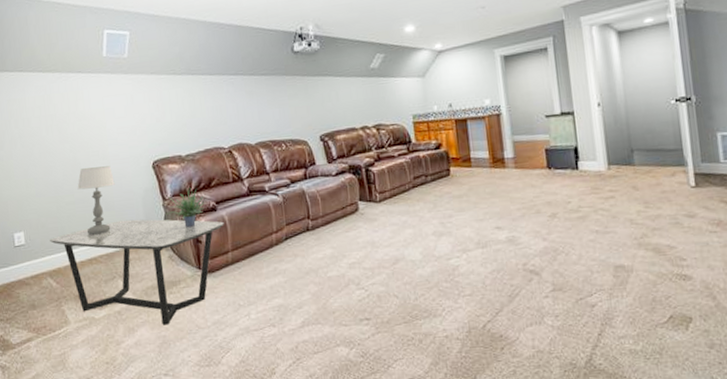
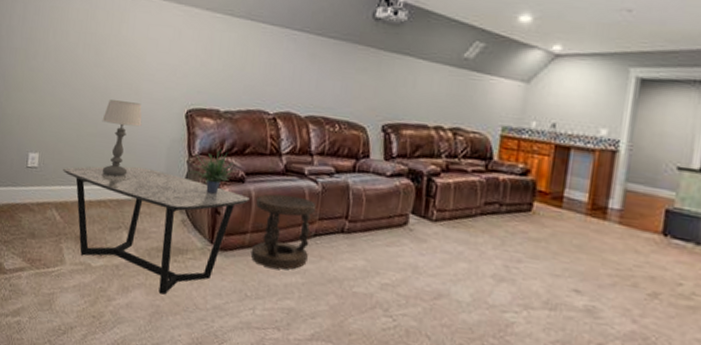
stool: none [230,210,285,276] -> present [250,194,317,270]

